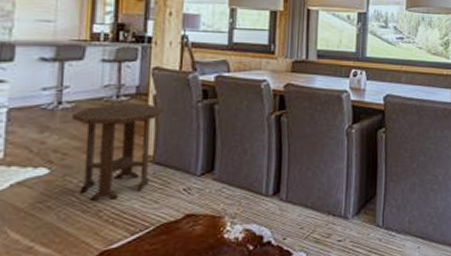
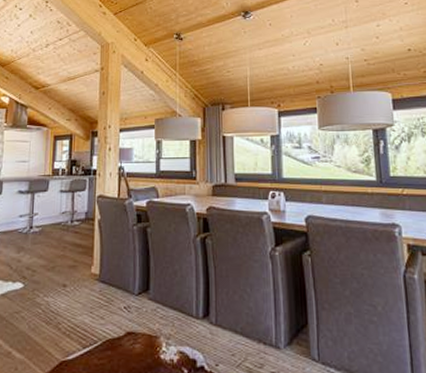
side table: present [72,104,164,201] -> none [39,228,106,313]

